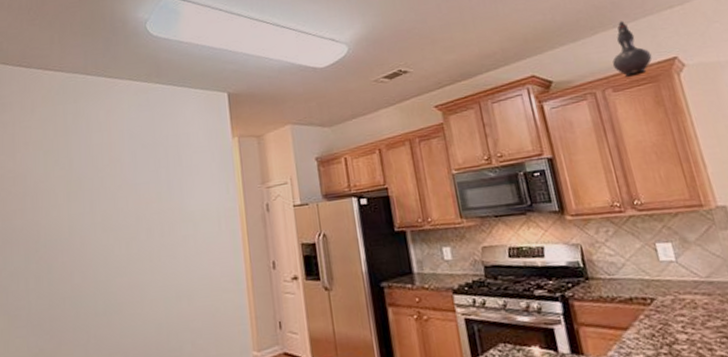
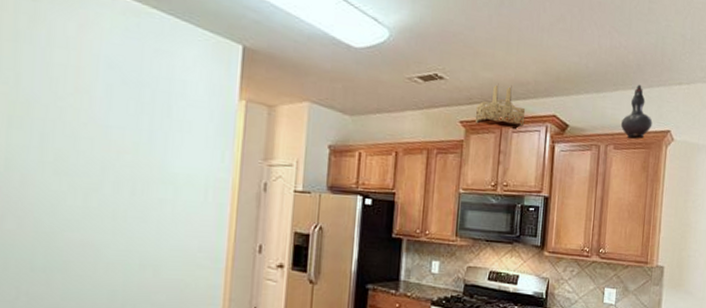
decorative basket: none [448,60,503,105] -> present [475,83,526,130]

